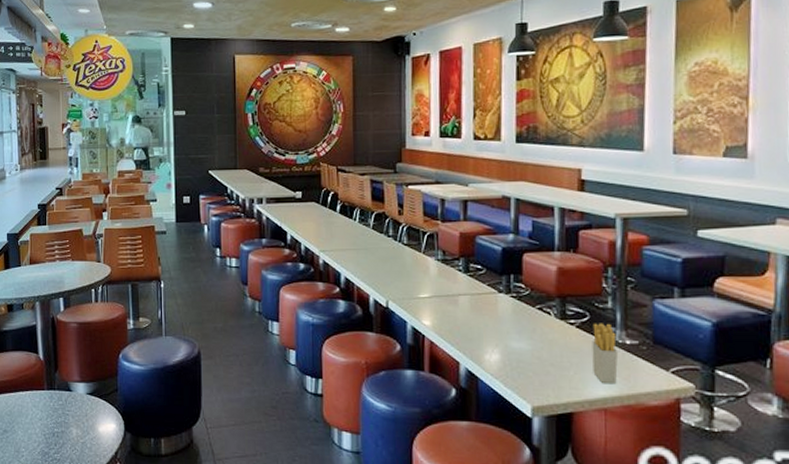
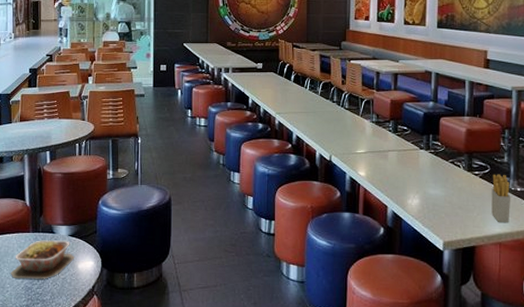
takeout container: none [25,399,94,443] -> present [10,240,74,279]

